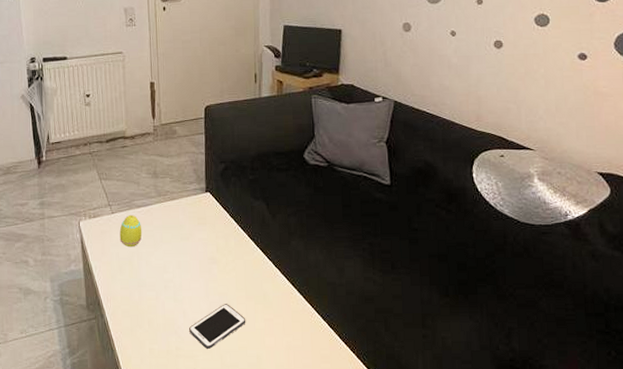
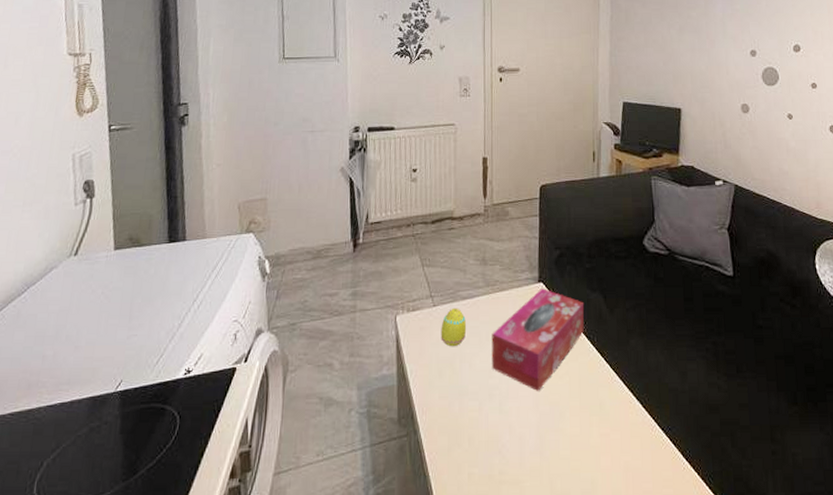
tissue box: none [165,197,249,284] -> present [491,288,585,391]
cell phone: present [189,304,246,350] -> none [515,415,580,474]

